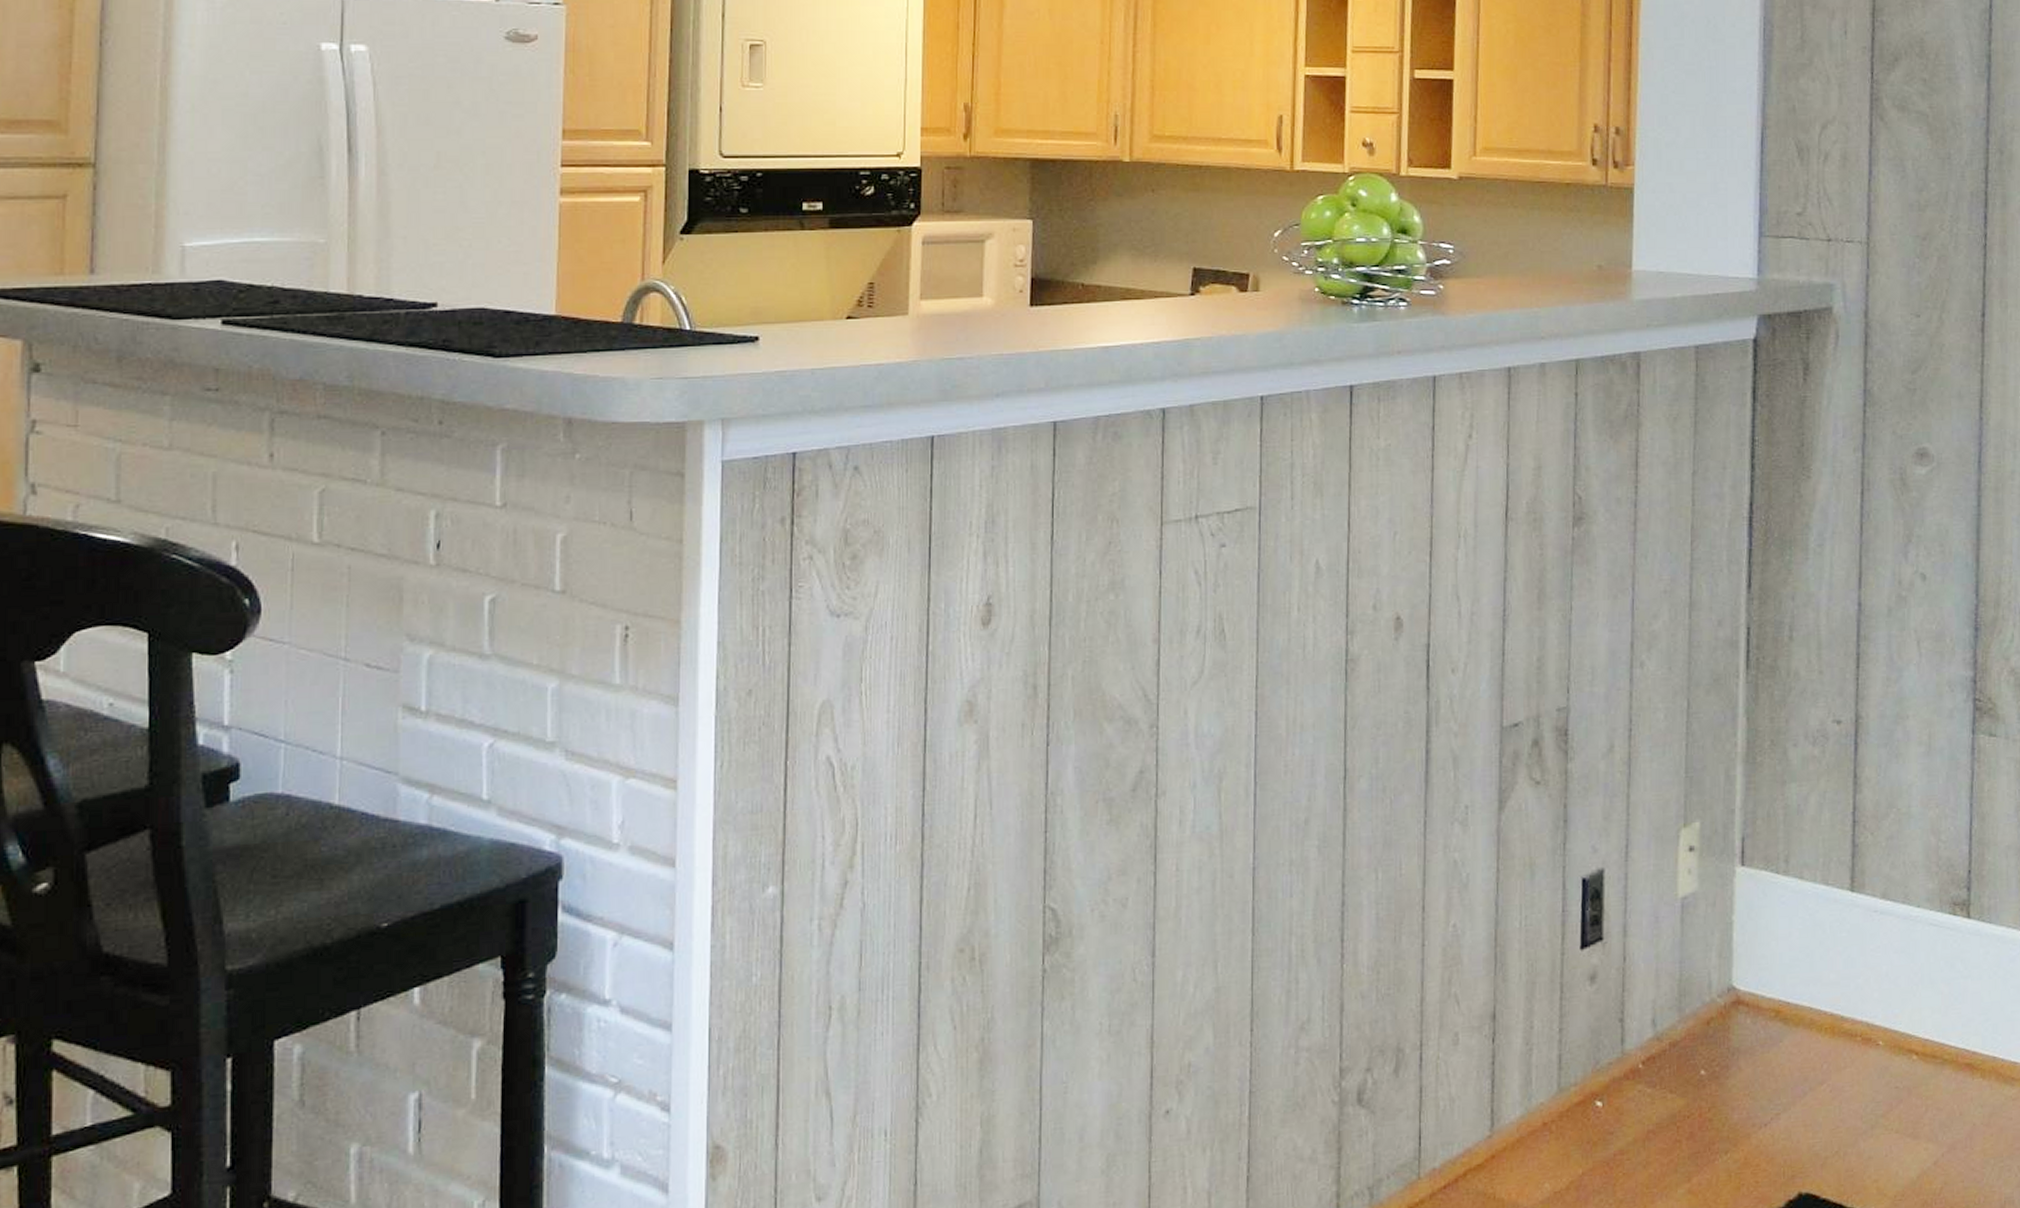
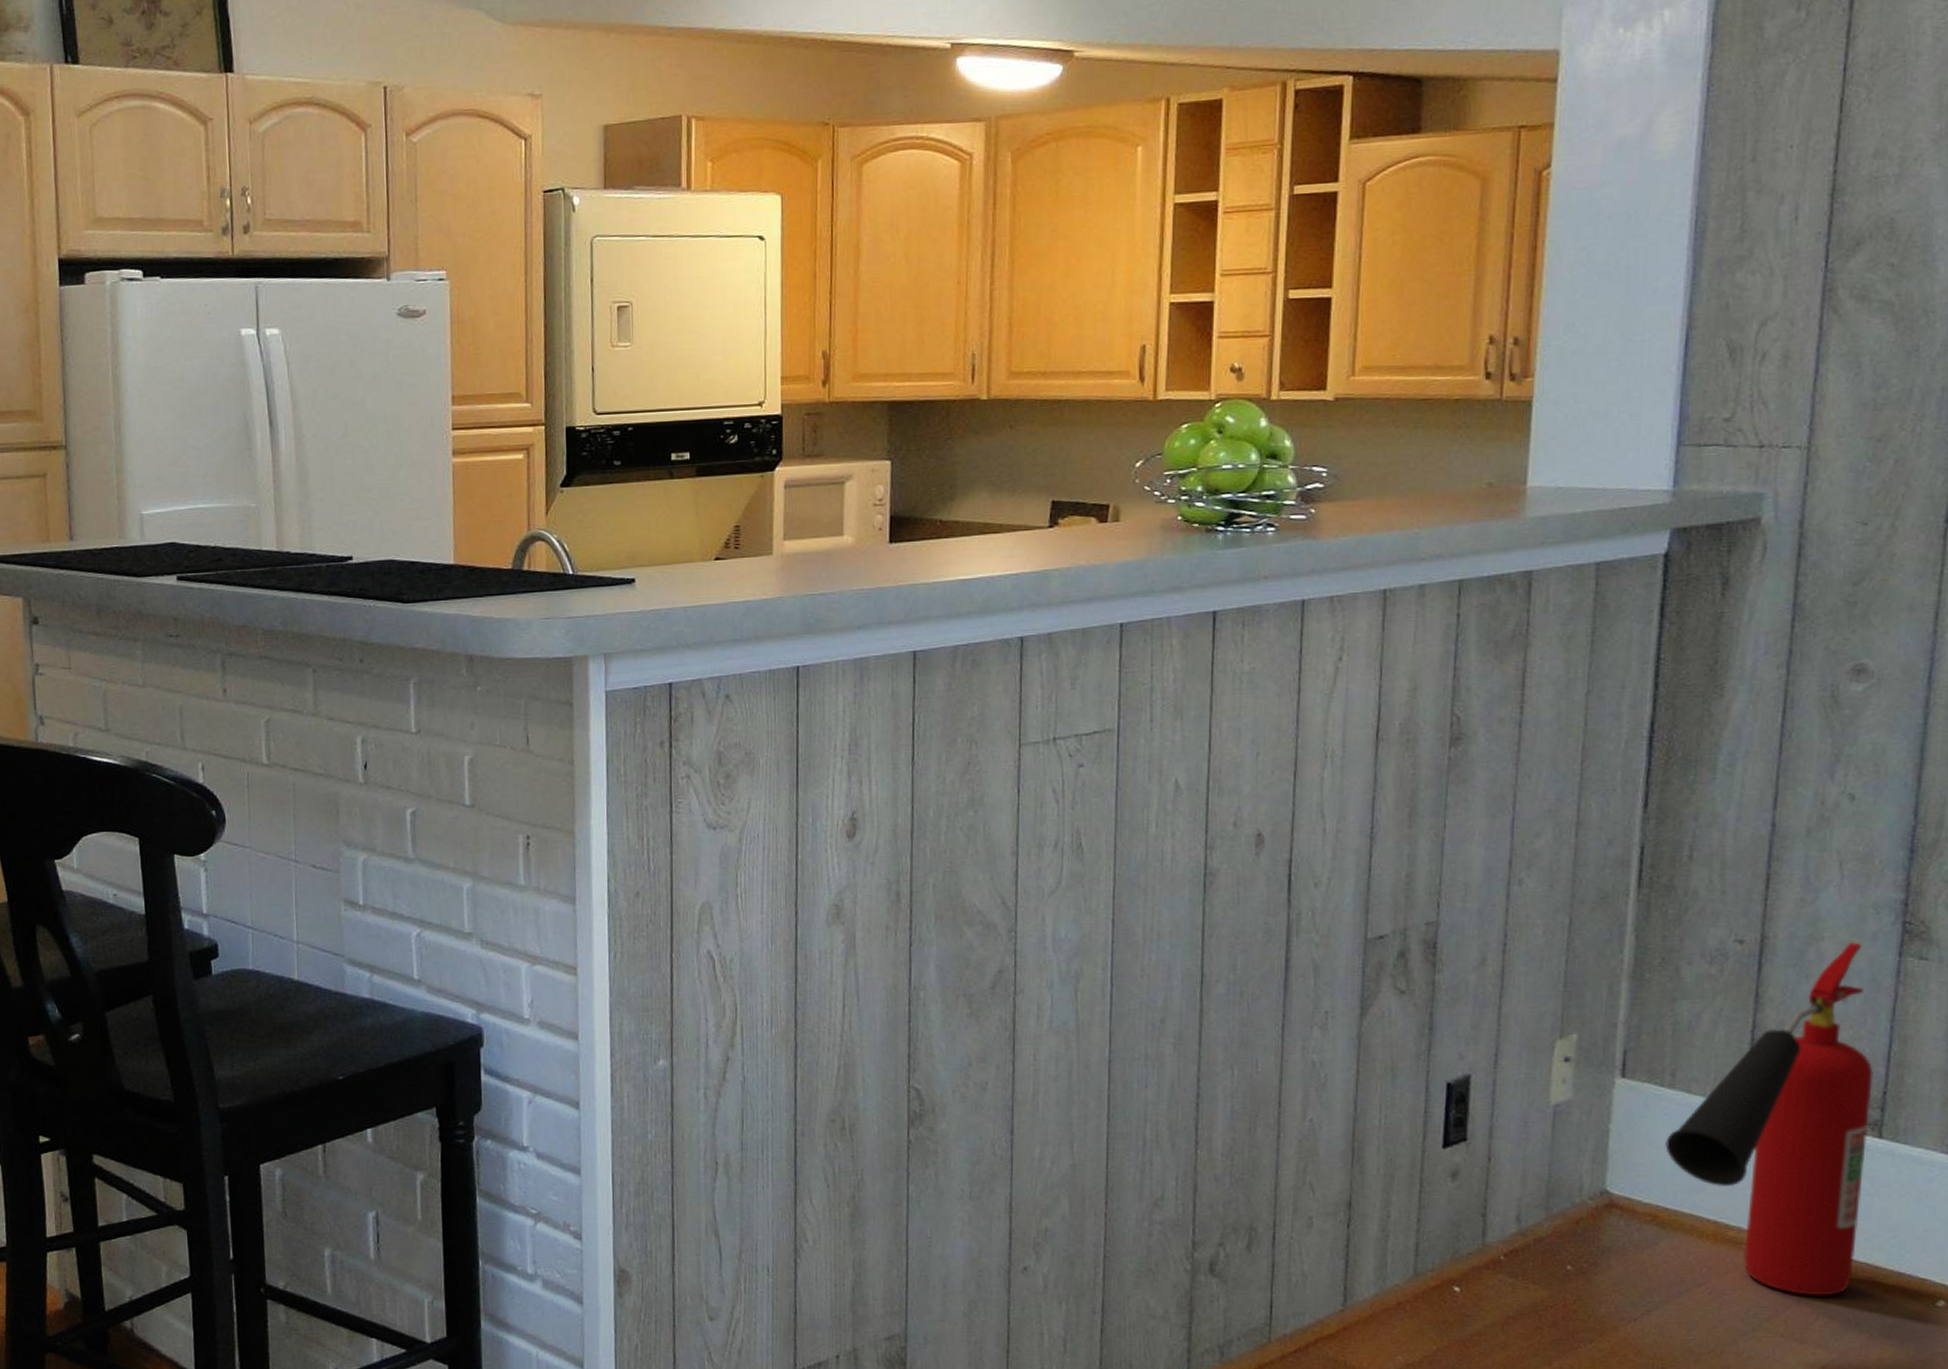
fire extinguisher: none [1783,719,1959,1088] -> present [1665,941,1874,1296]

